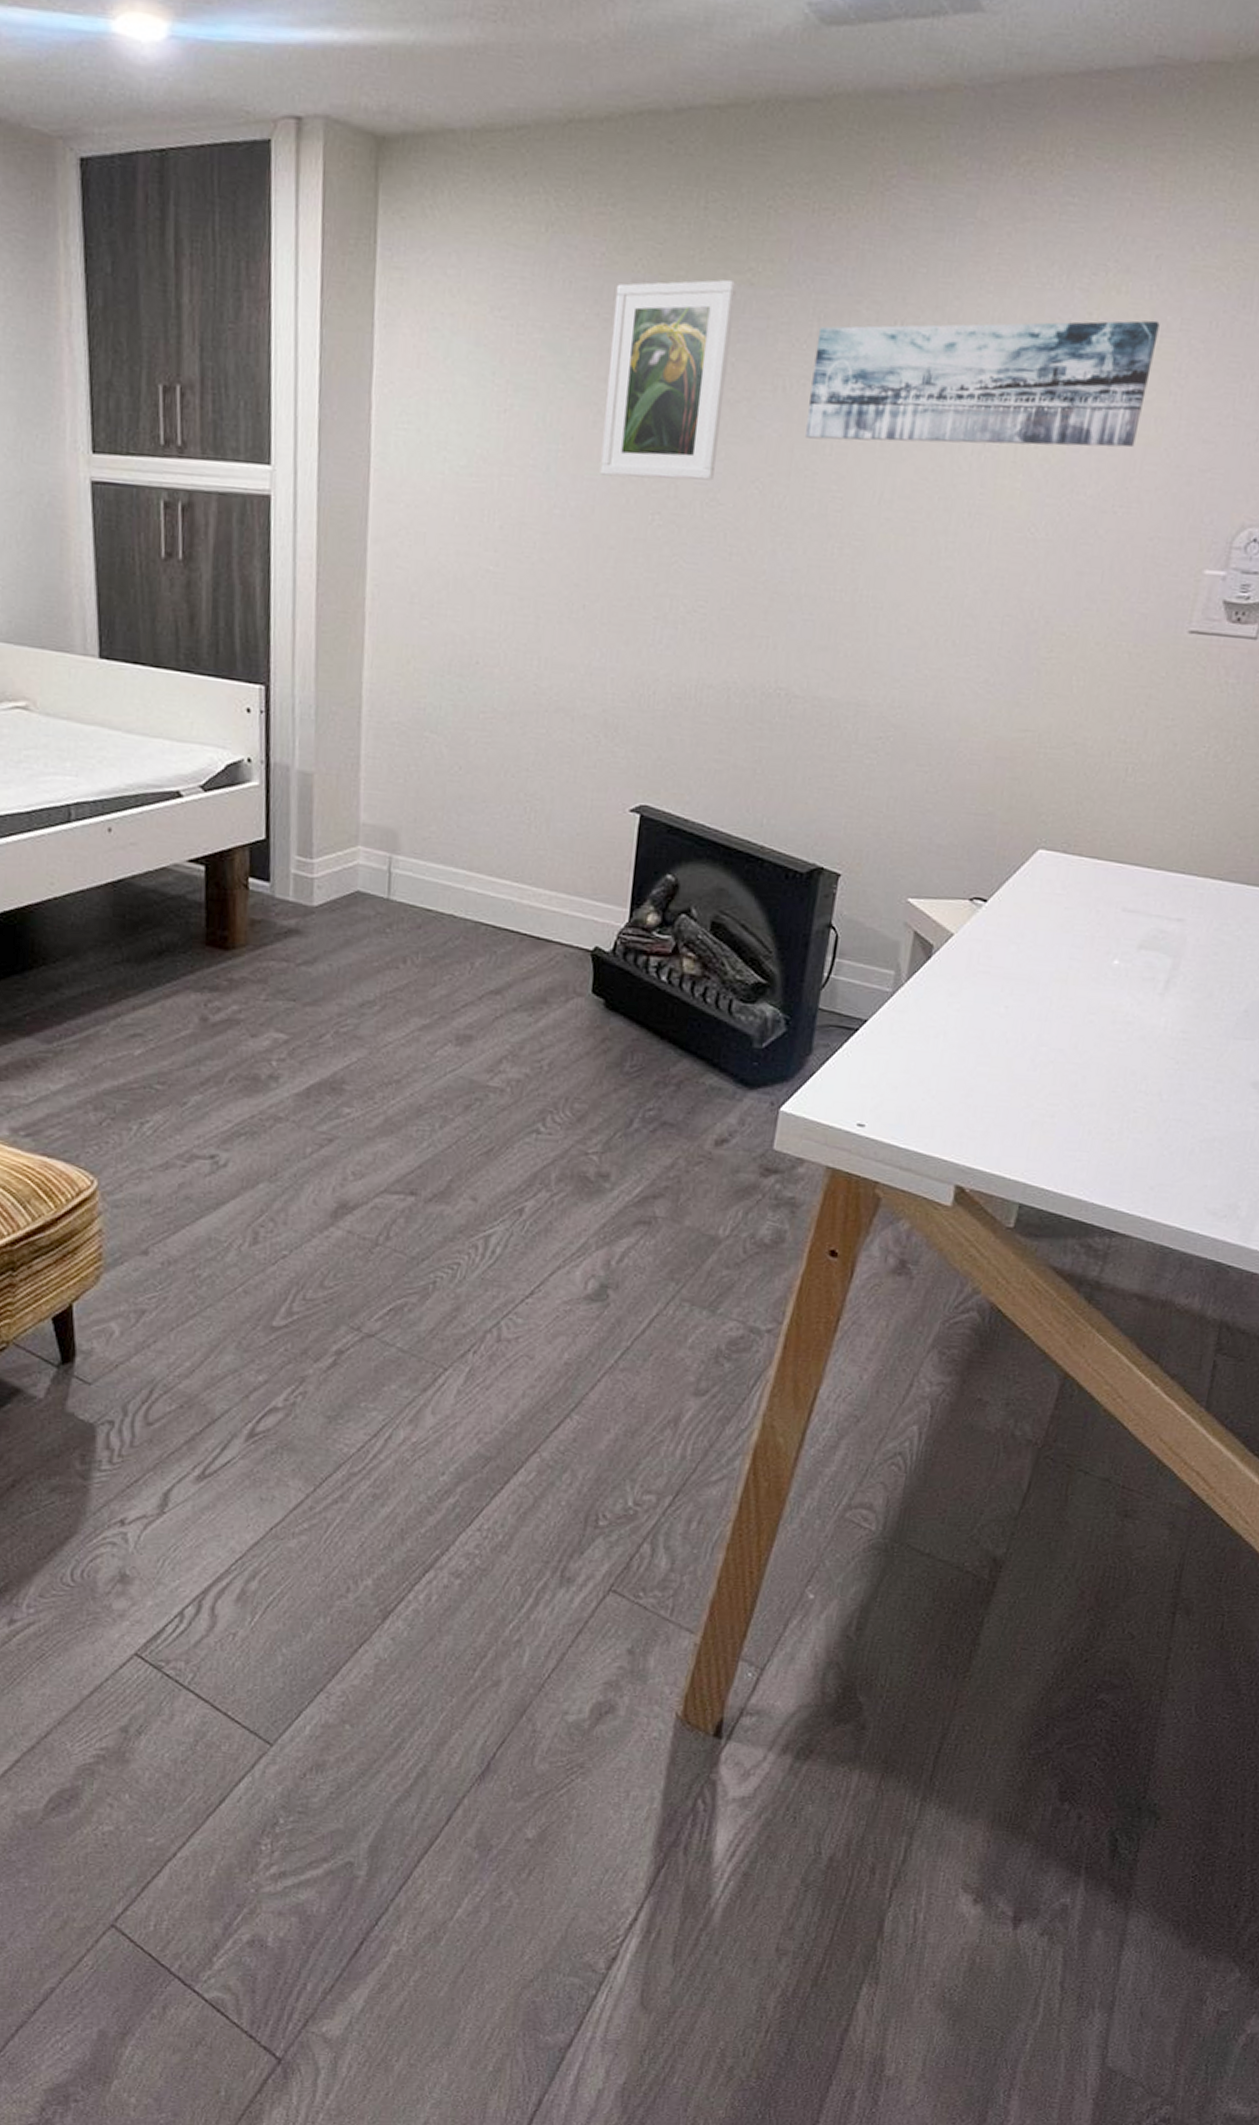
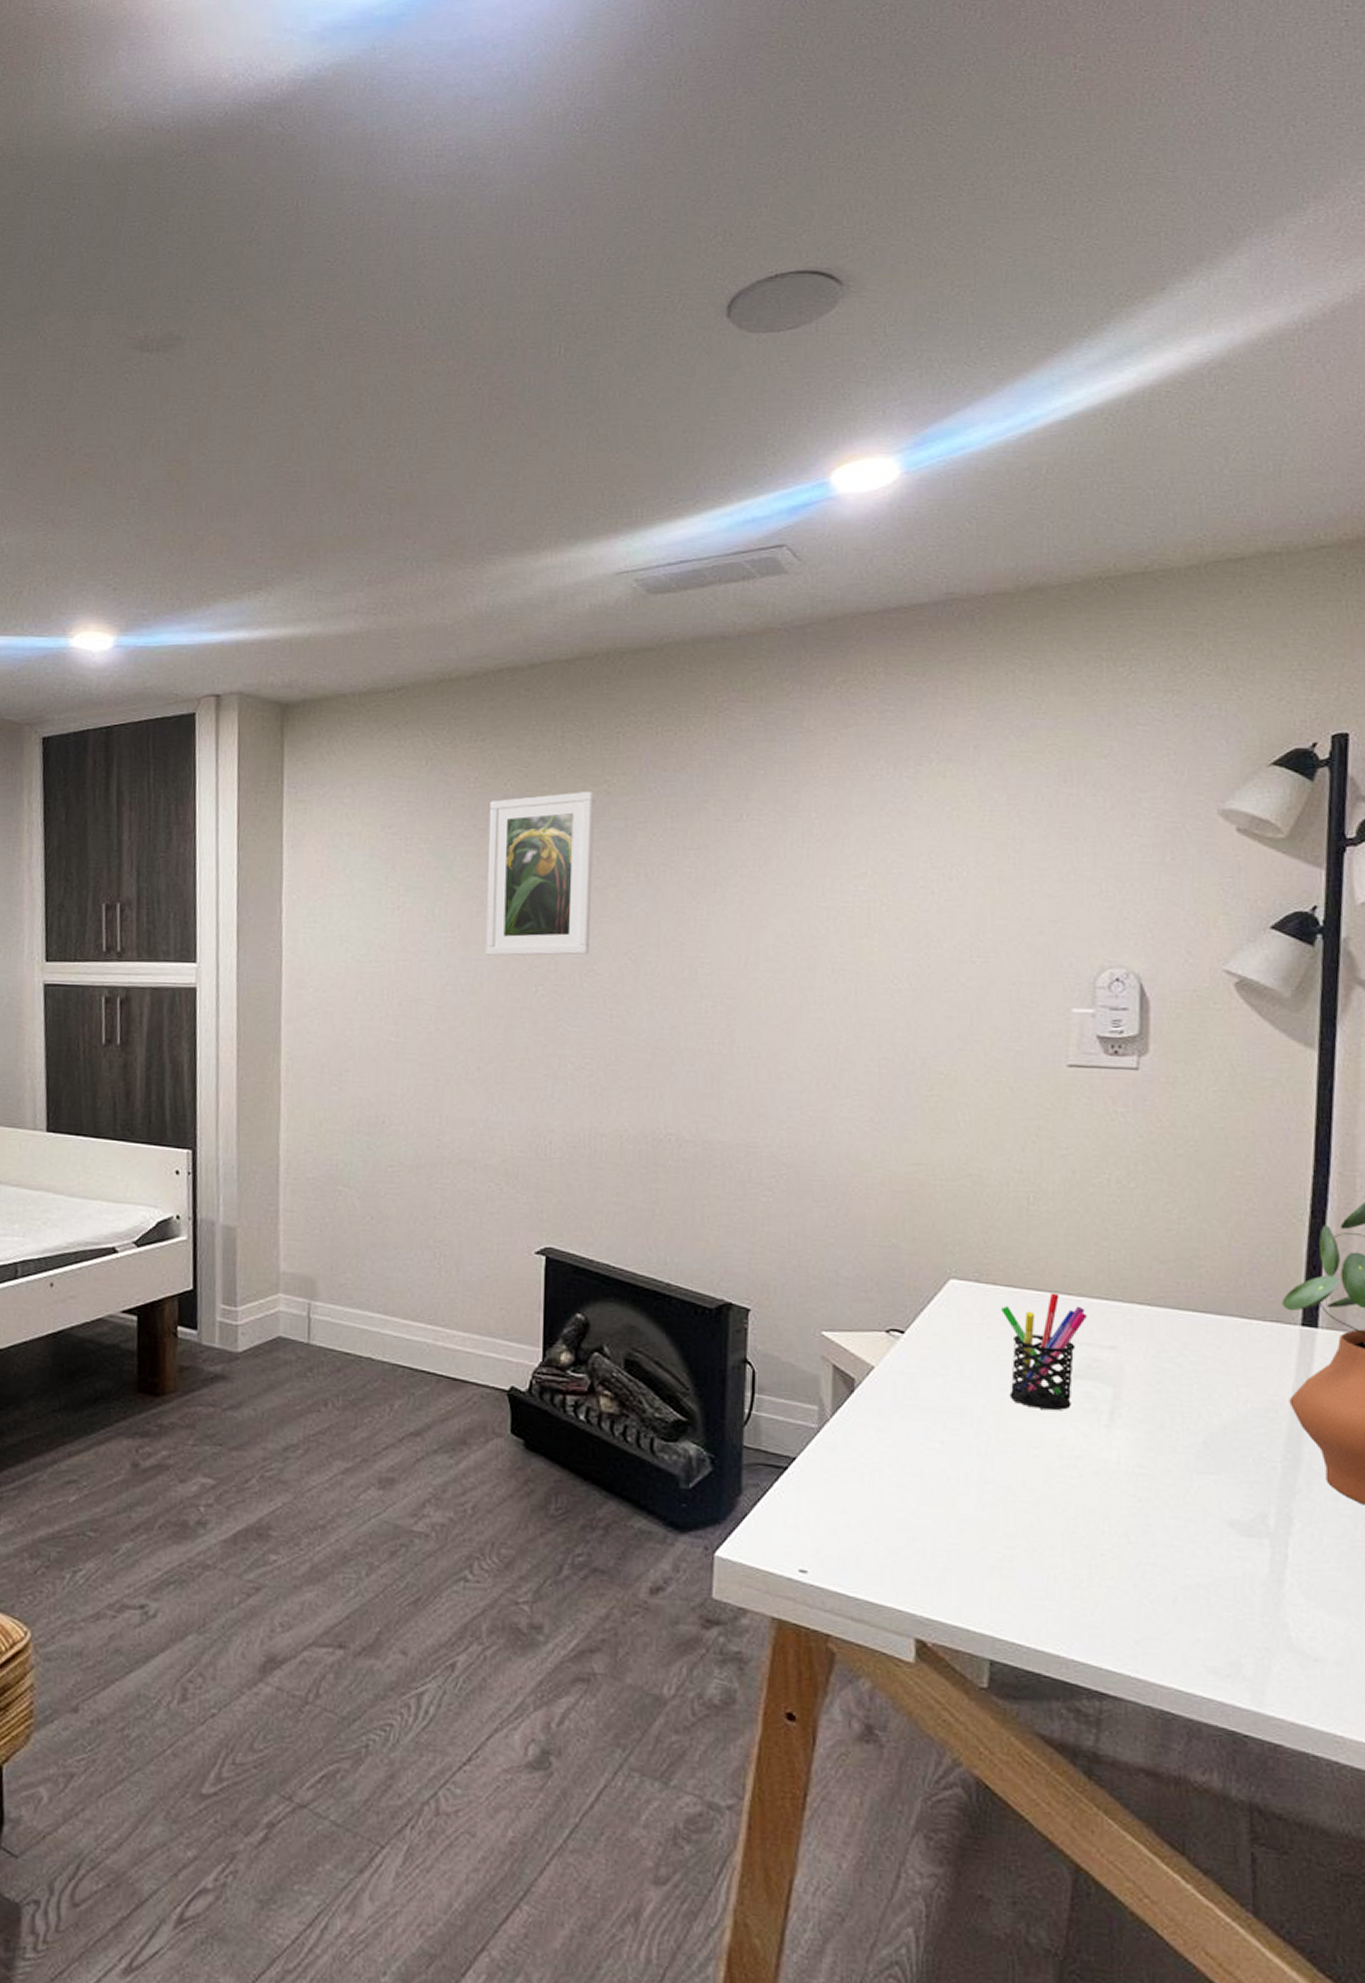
wall art: present [804,320,1160,448] -> none [669,798,988,915]
pen holder: none [1076,865,1162,979] -> present [1001,1292,1087,1410]

